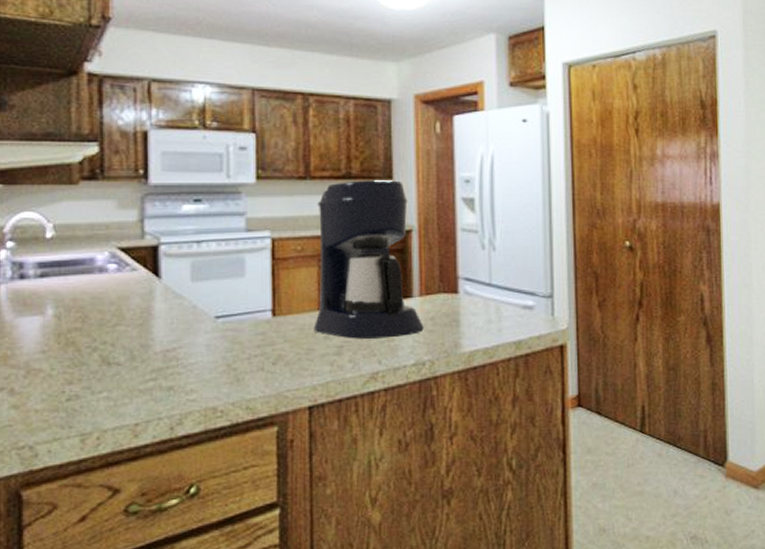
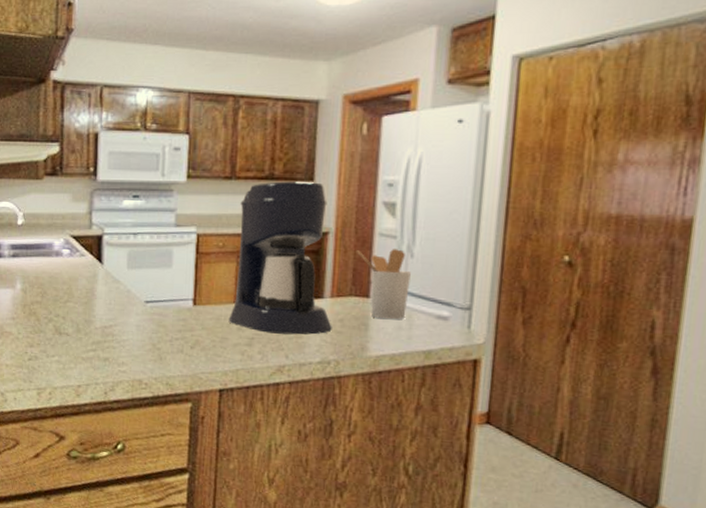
utensil holder: none [440,243,495,314] -> present [356,249,411,320]

